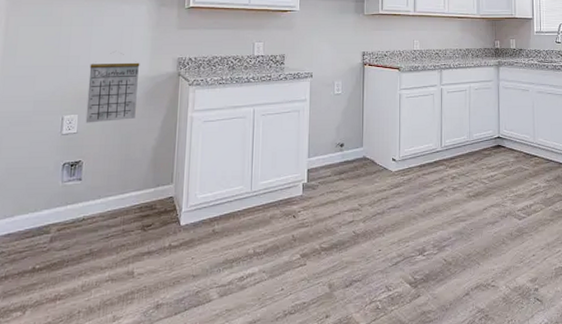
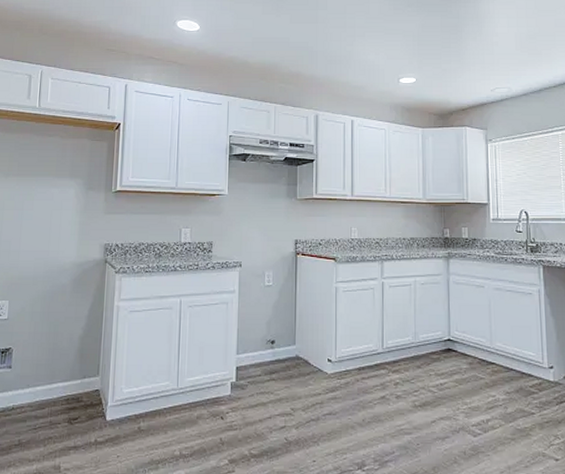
calendar: present [85,53,140,123] -> none [15,238,68,310]

